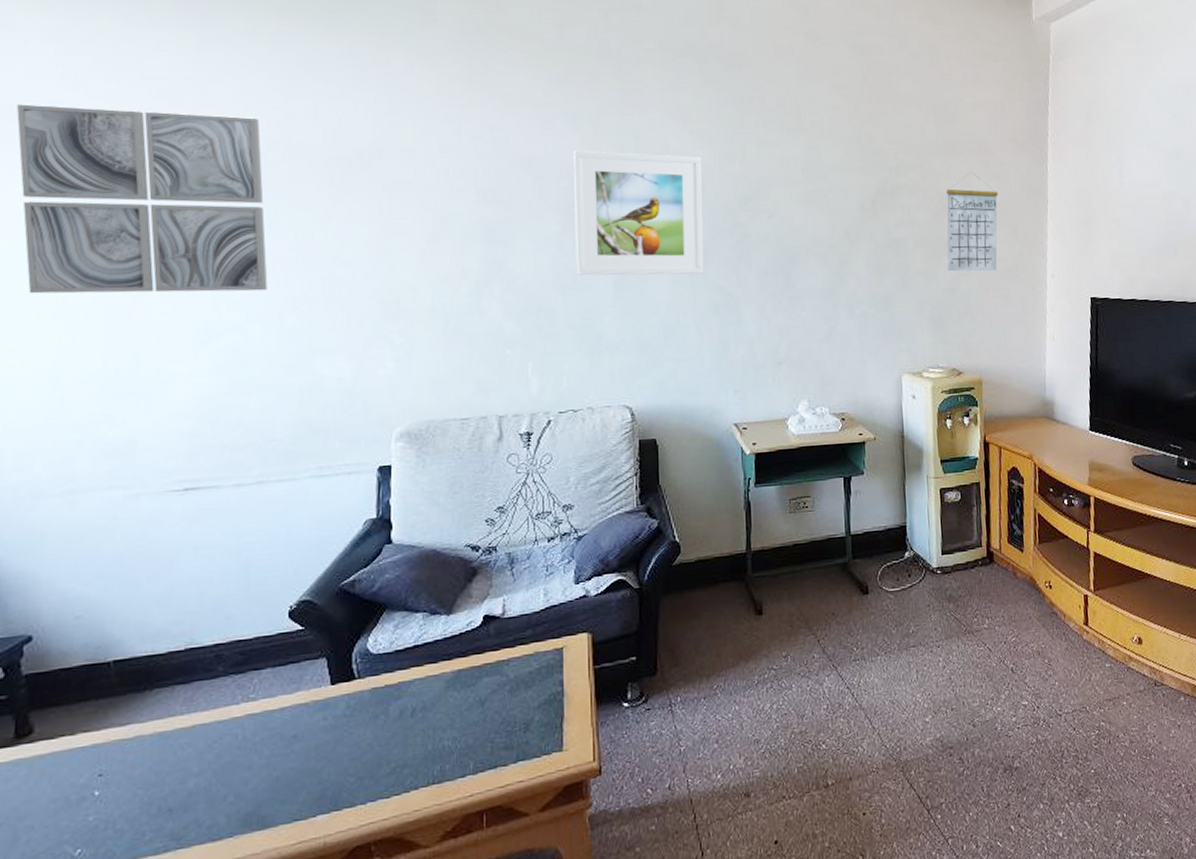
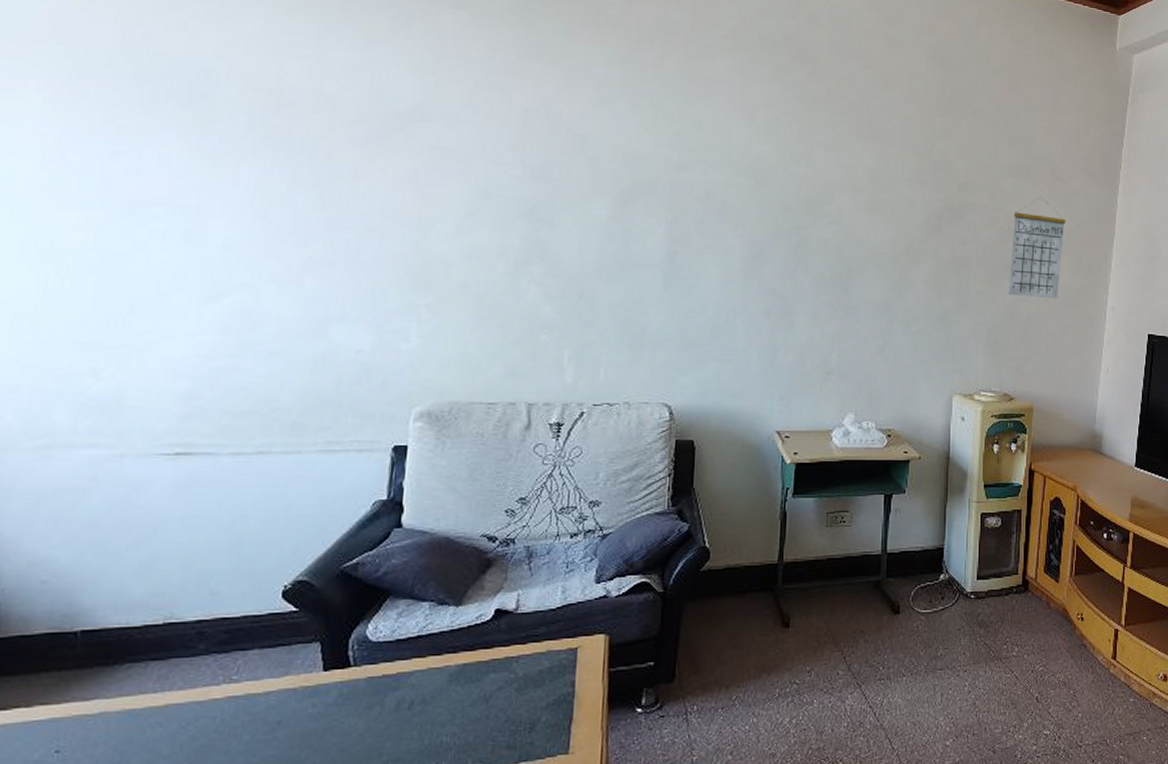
wall art: present [16,104,268,294] -> none [12,20,290,250]
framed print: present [574,150,704,276] -> none [623,133,765,275]

